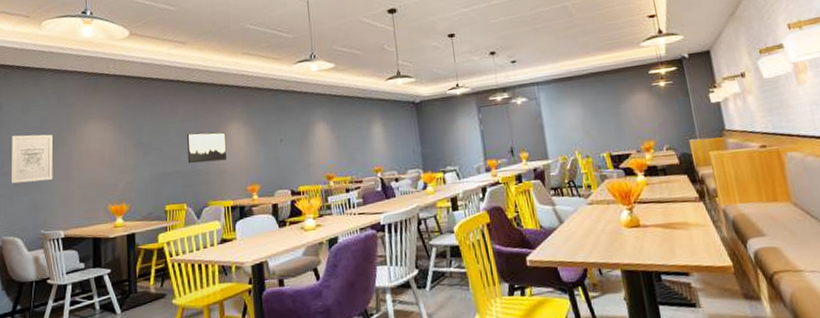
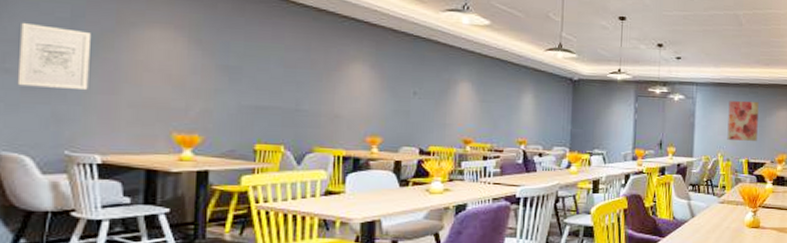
wall art: present [187,132,227,164] -> none [291,66,346,104]
wall art: none [575,89,616,135] -> present [727,101,759,141]

